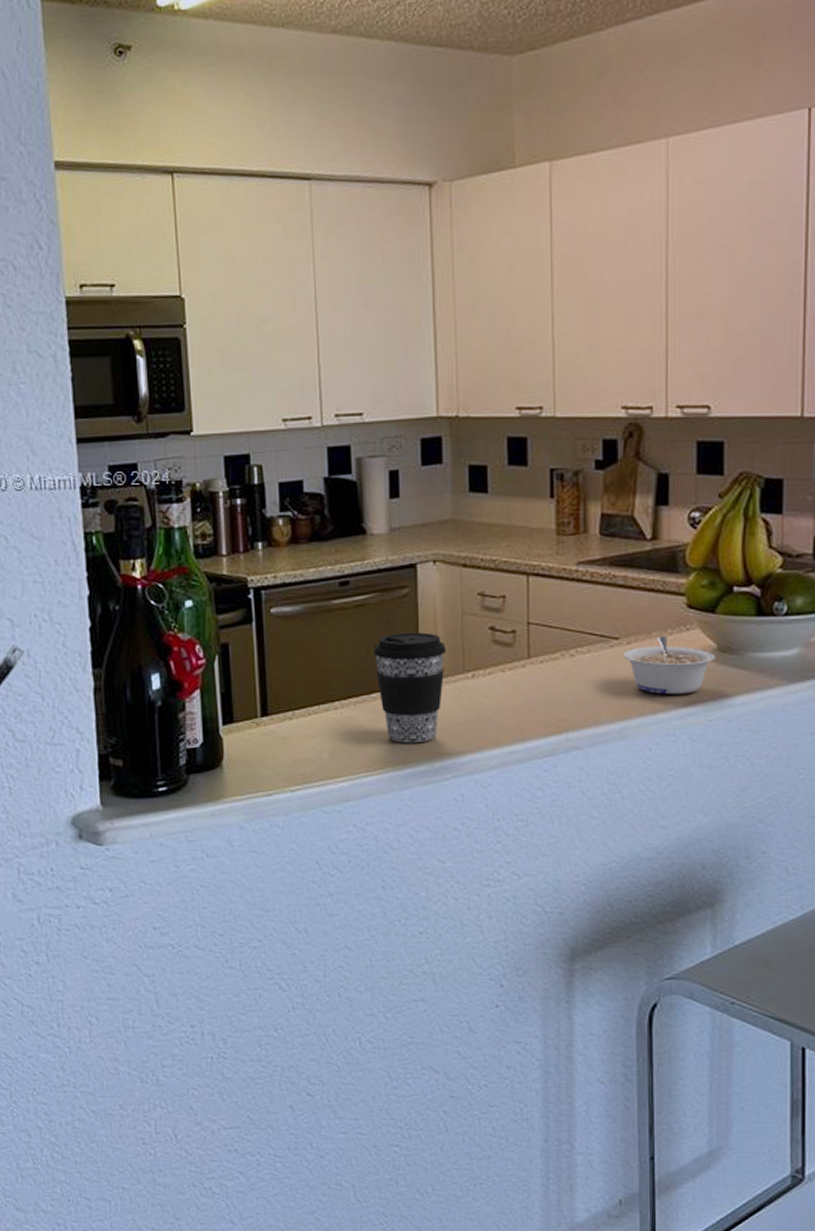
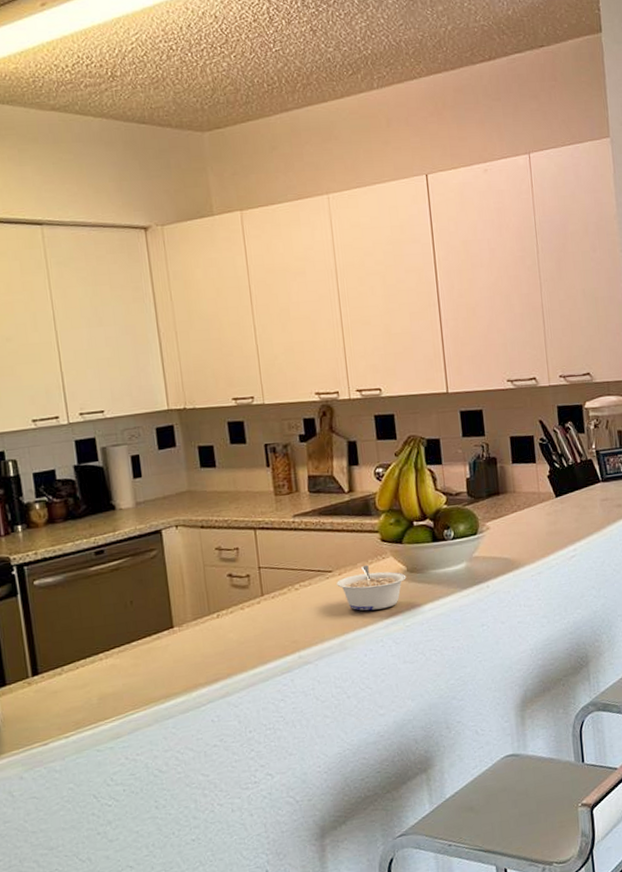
coffee cup: present [374,632,447,743] -> none [130,585,194,681]

